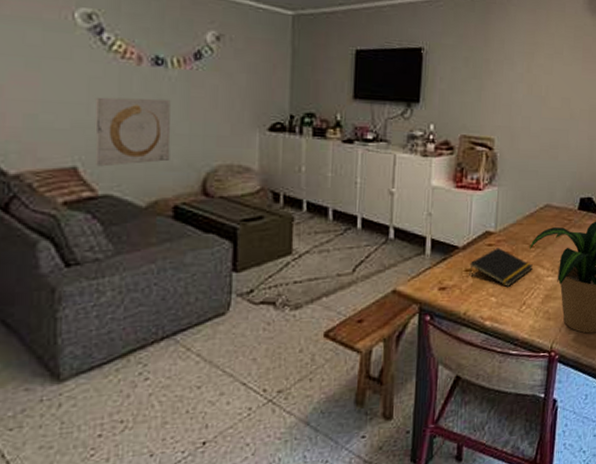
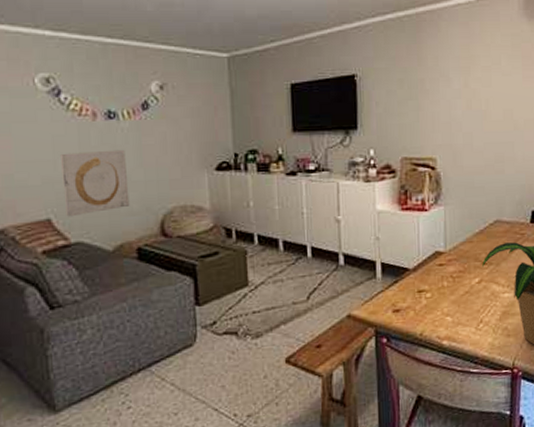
notepad: present [469,248,533,287] -> none [422,267,487,305]

